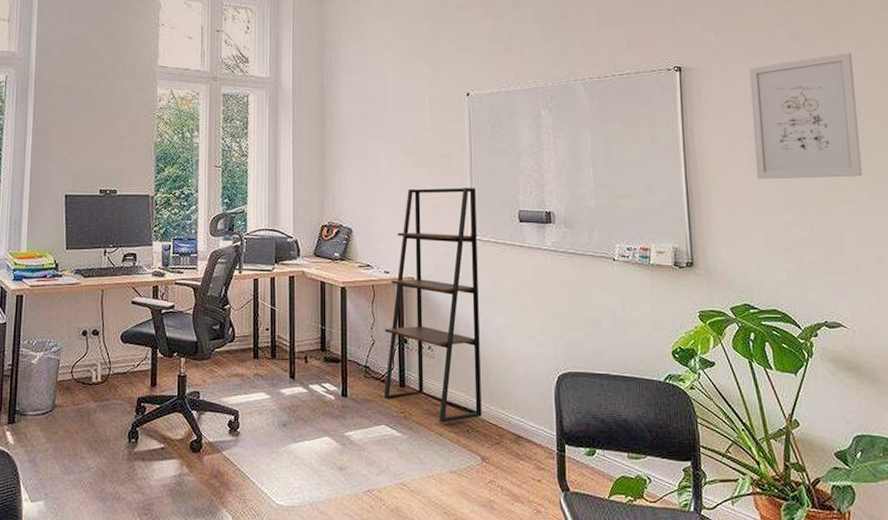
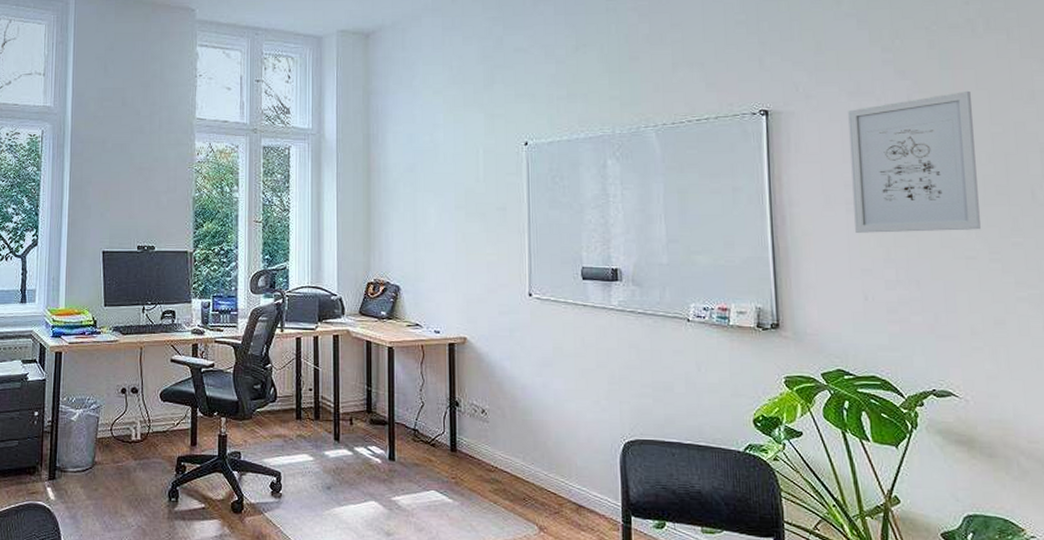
shelving unit: present [383,188,482,423] -> none [433,243,540,490]

